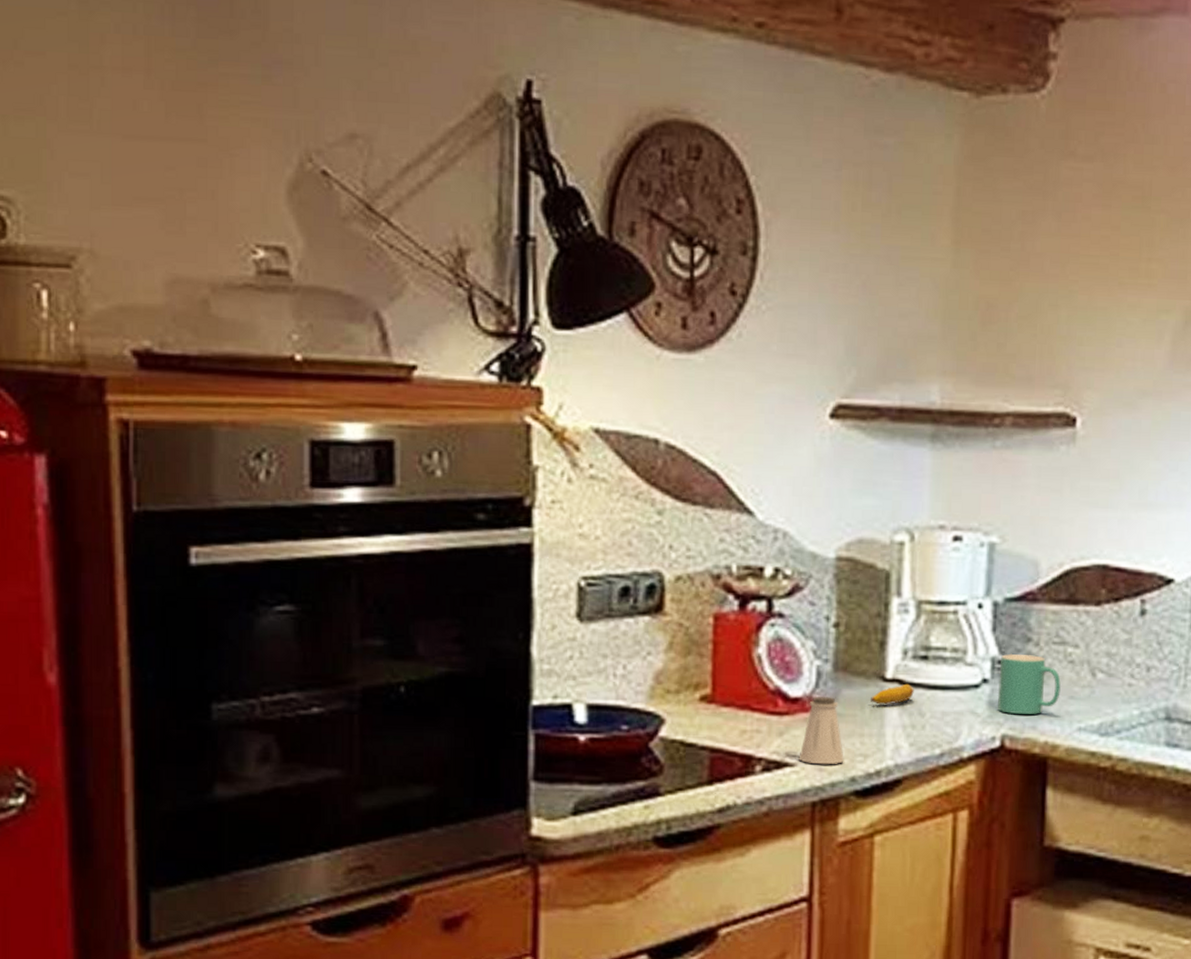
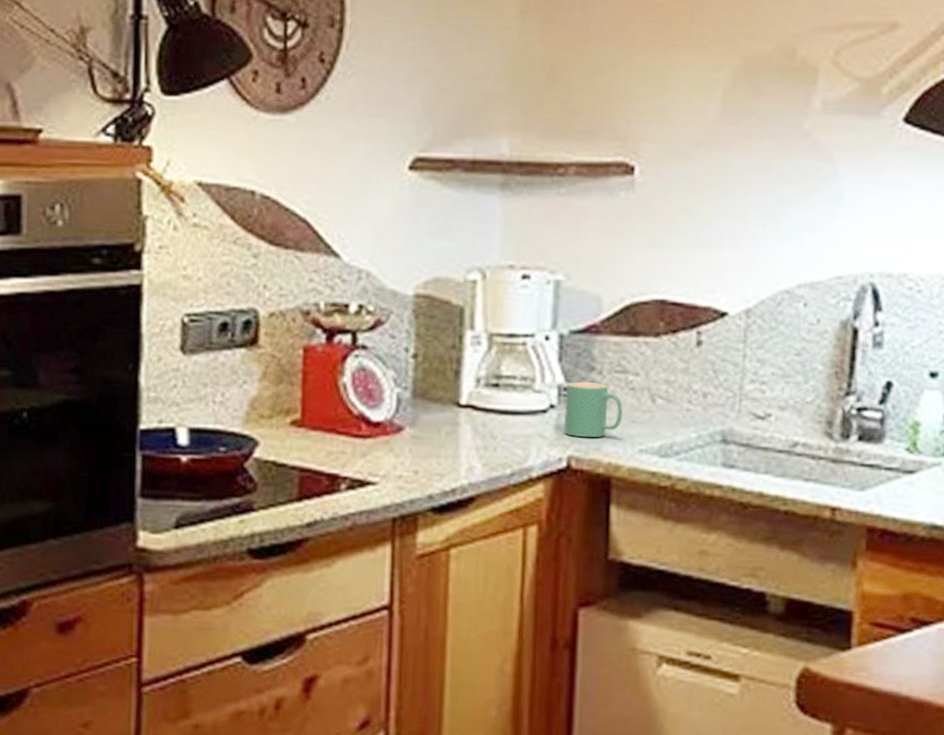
saltshaker: present [799,697,844,765] -> none [380,421,422,484]
banana: present [871,683,914,705] -> none [446,409,486,429]

